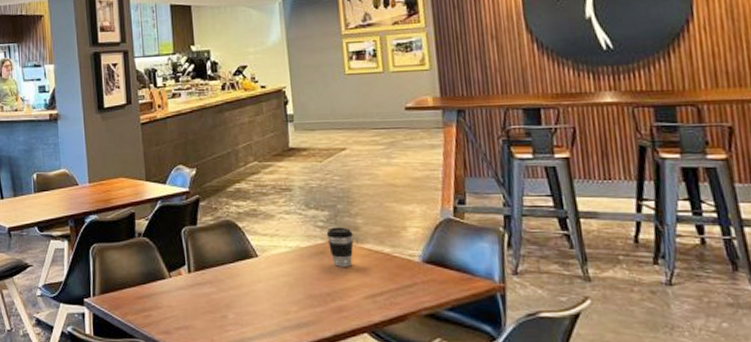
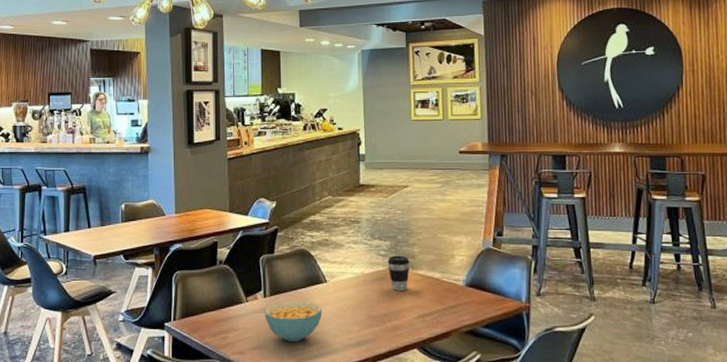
cereal bowl: none [190,276,255,322] -> present [264,300,323,342]

